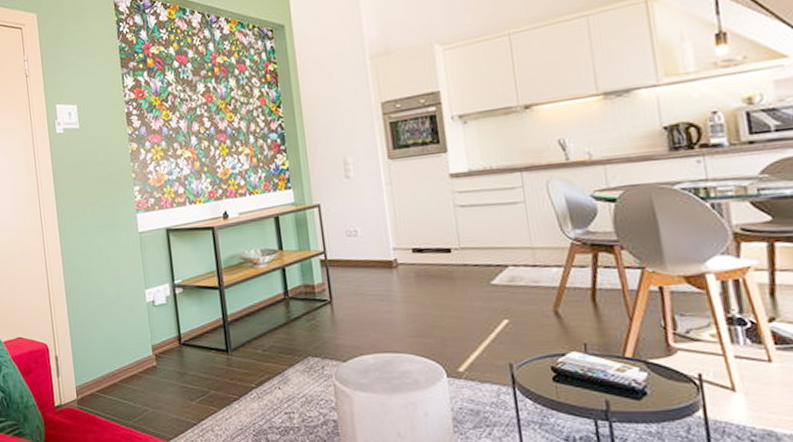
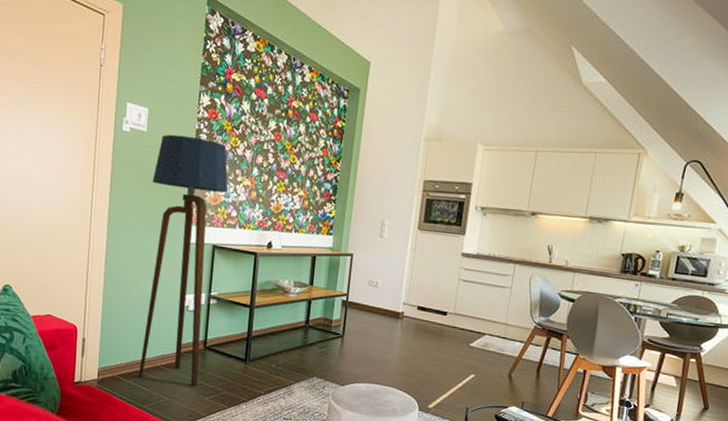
floor lamp: none [93,120,181,392] -> present [139,134,228,387]

